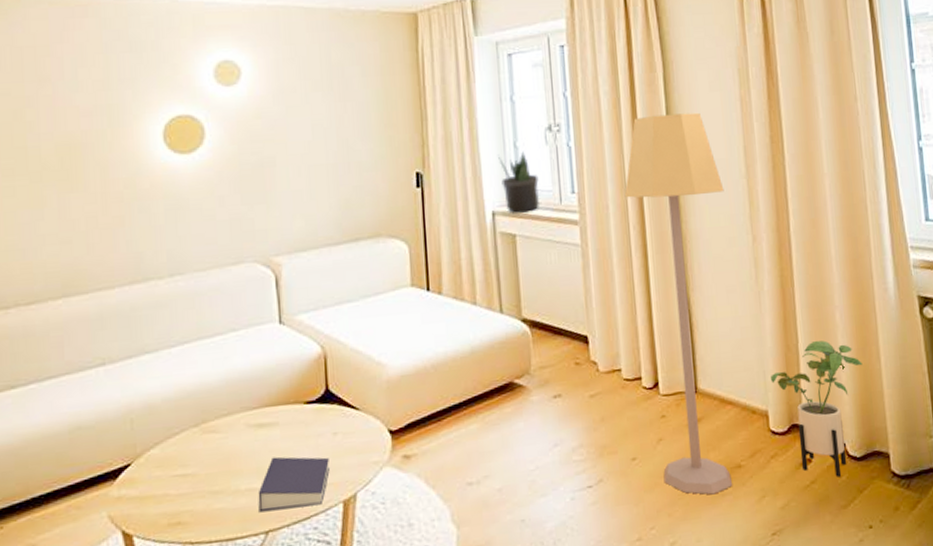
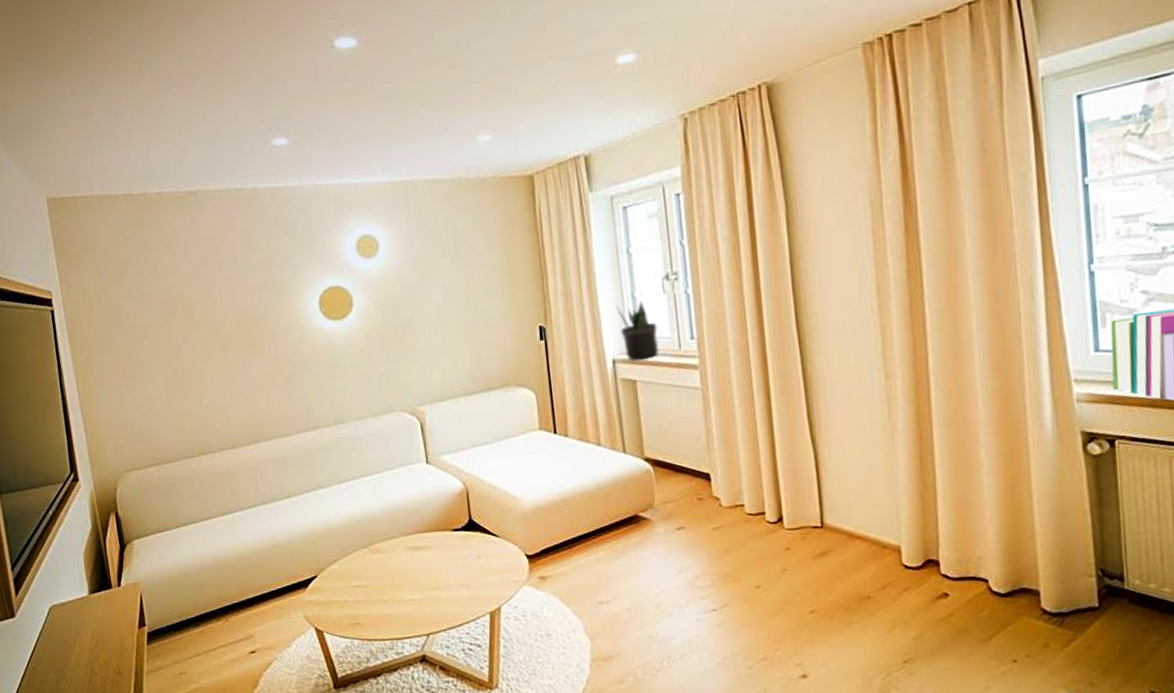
book: present [258,456,330,513] -> none [419,574,477,619]
lamp: present [624,112,733,495] -> none [745,251,862,623]
house plant: present [770,340,863,477] -> none [903,478,1011,612]

